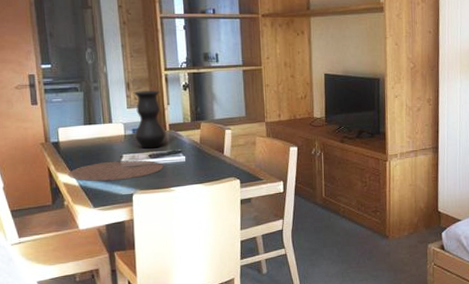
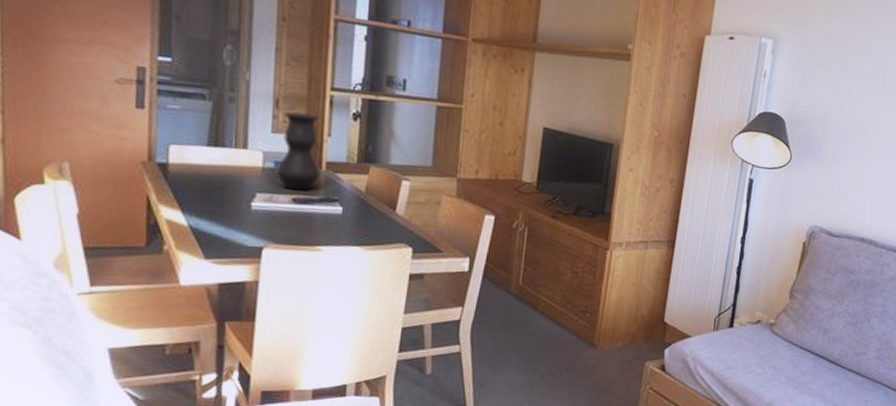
place mat: present [68,160,164,181] -> none [174,199,311,227]

